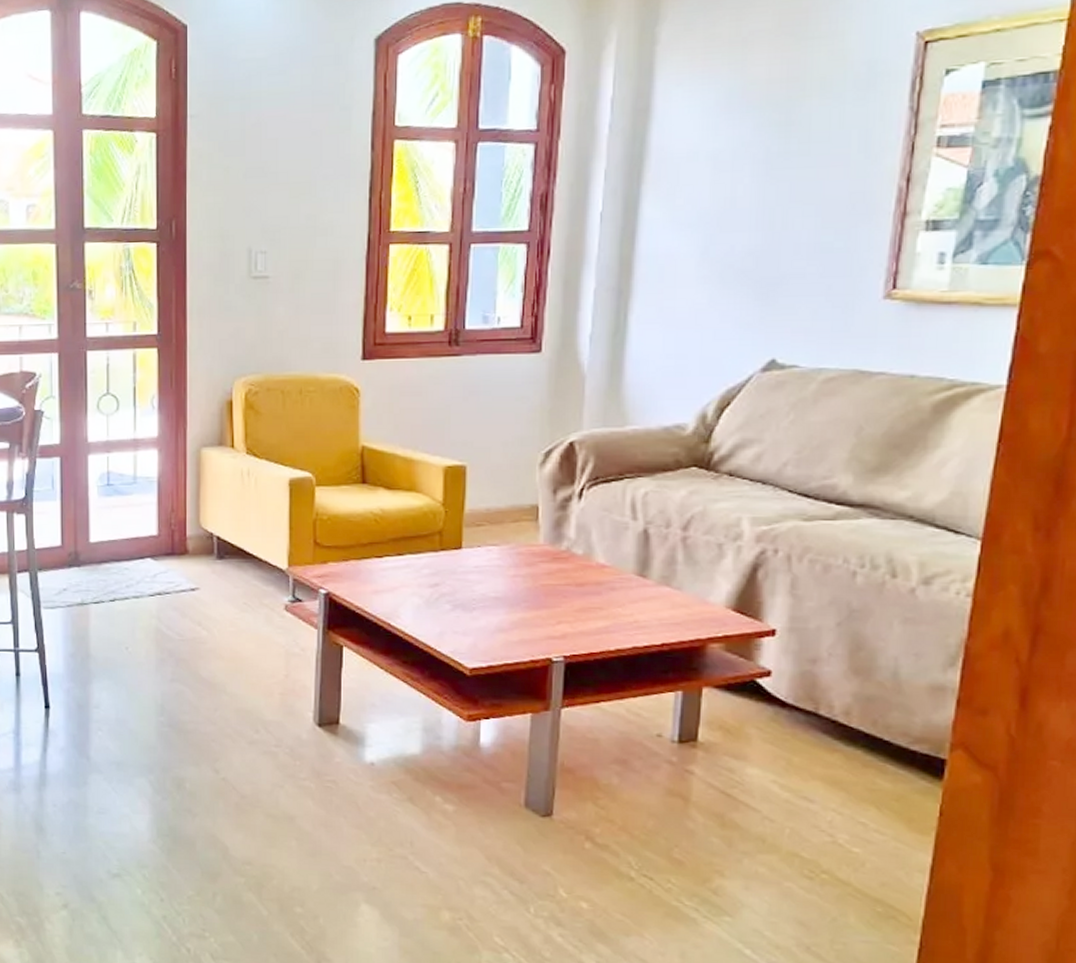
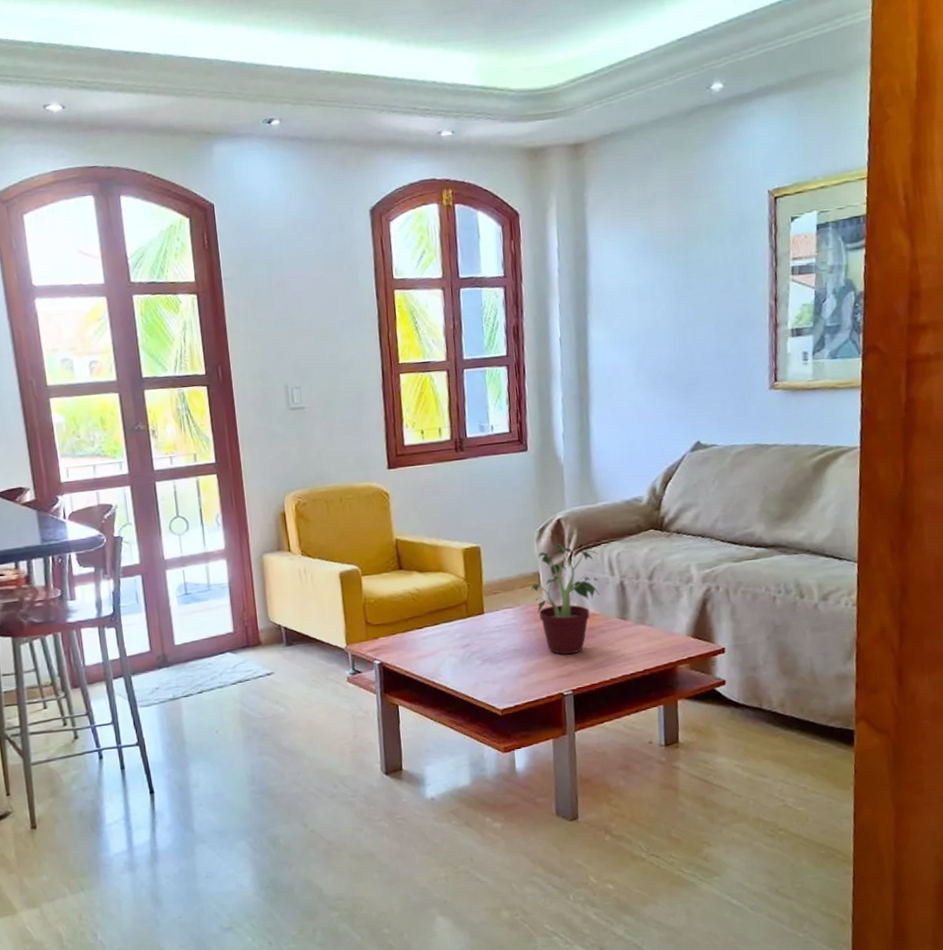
potted plant: none [525,473,620,612] -> present [530,544,600,655]

